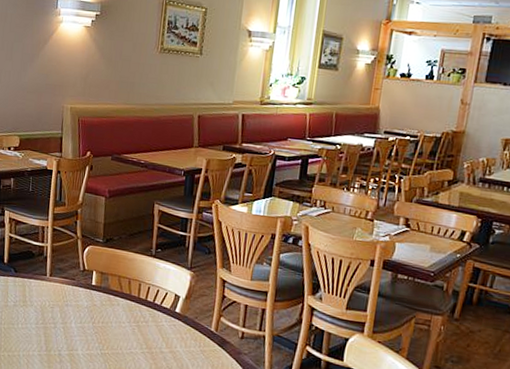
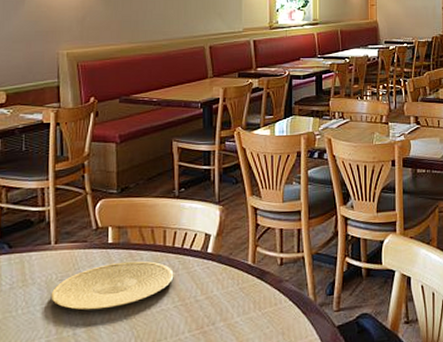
plate: none [44,303,145,341] -> present [51,261,174,310]

